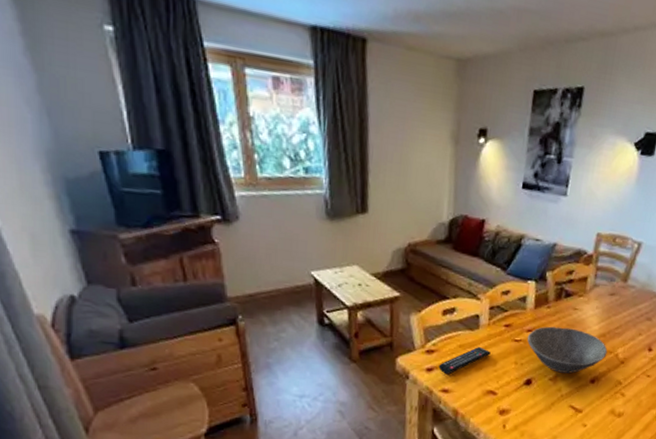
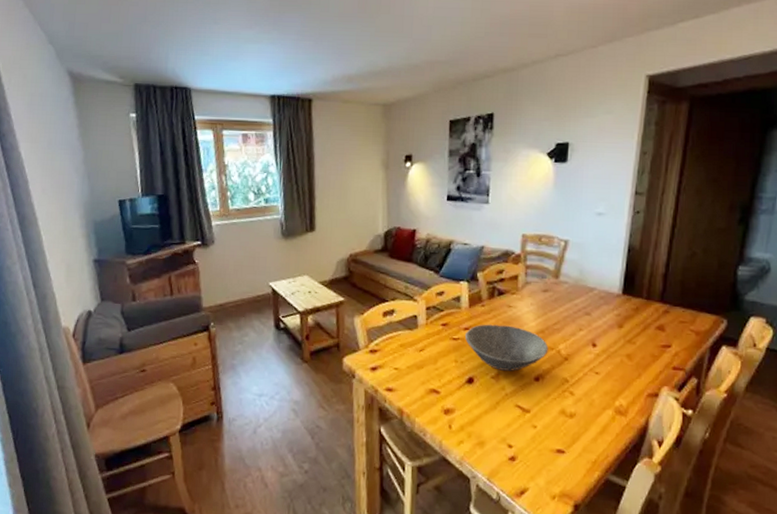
remote control: present [438,347,491,375] -> none [382,346,430,374]

